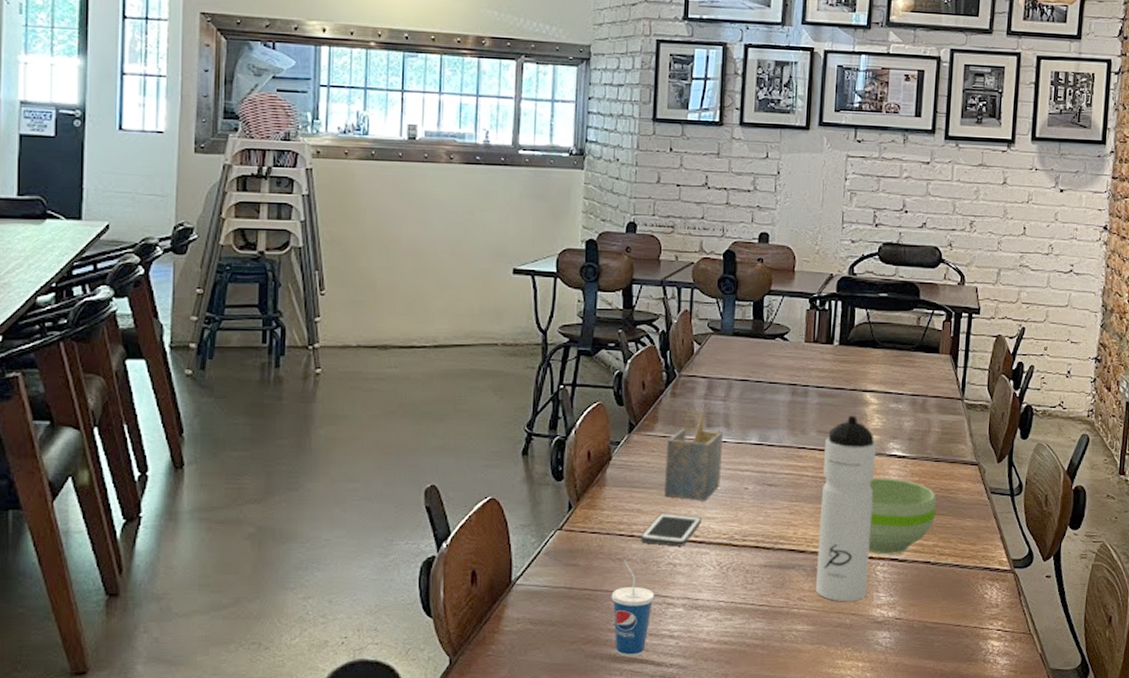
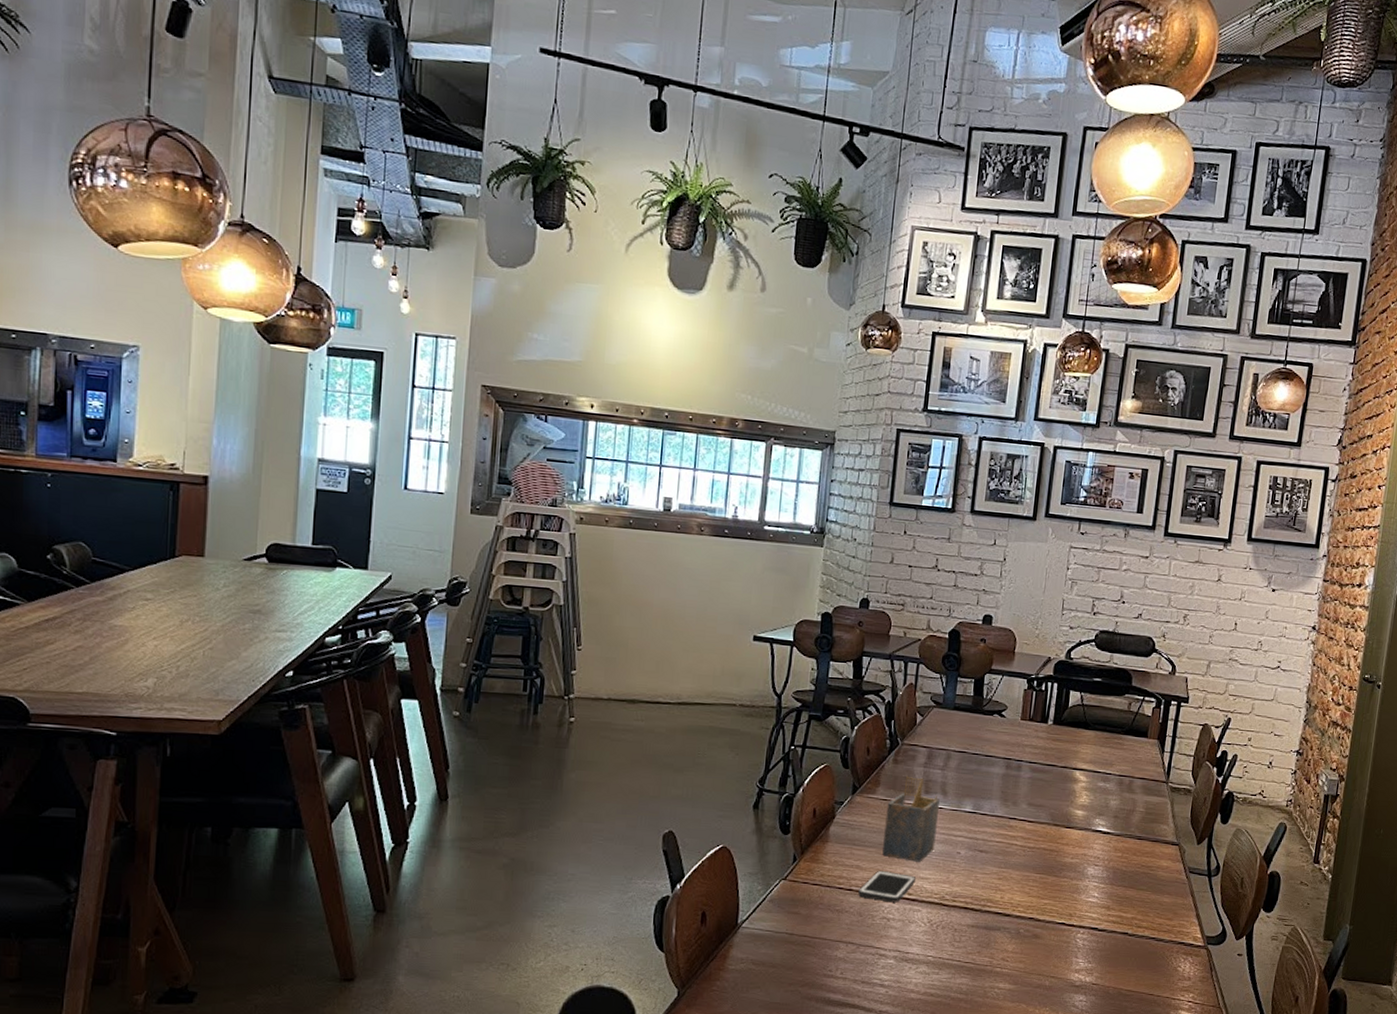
cup: present [611,560,655,657] -> none [828,911,869,1001]
water bottle: present [816,416,877,602] -> none [1019,791,1083,965]
bowl: present [868,478,937,555] -> none [1070,851,1138,924]

